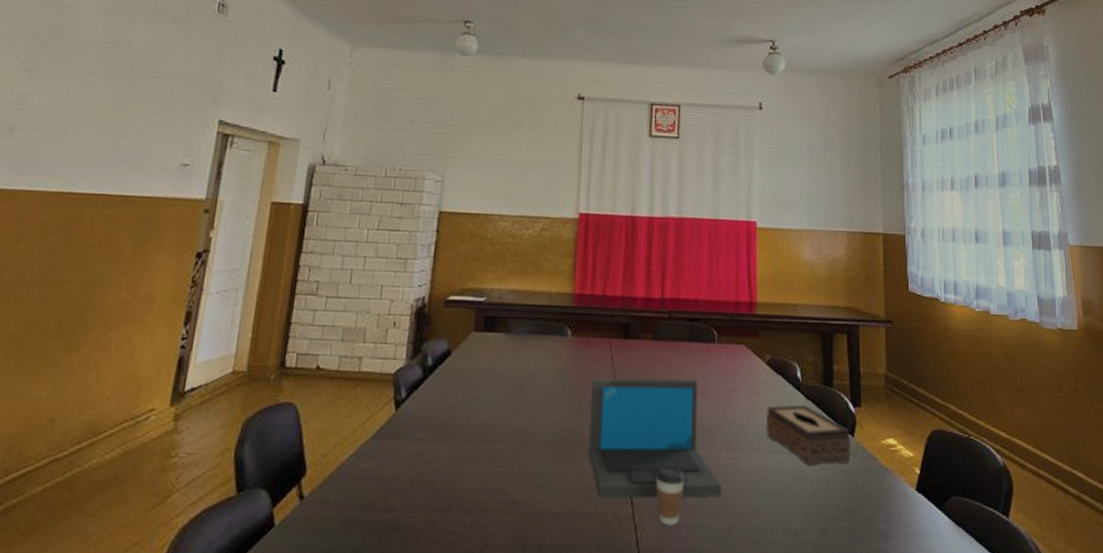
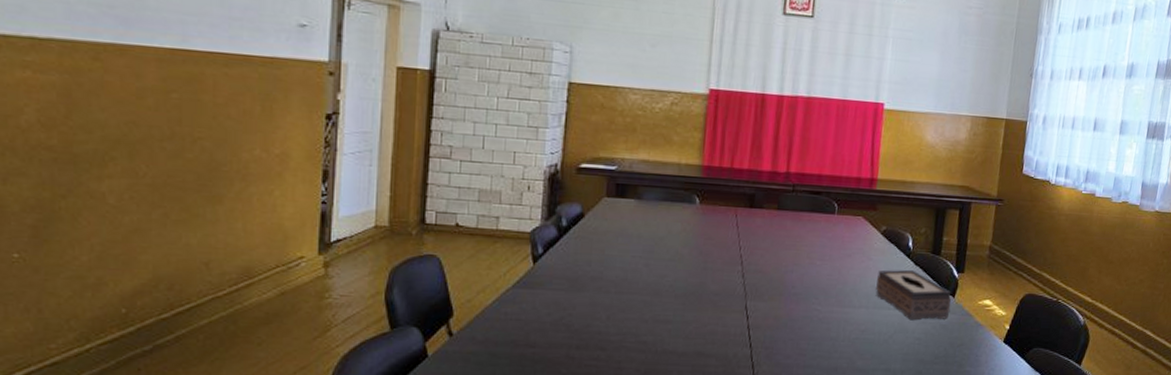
laptop: present [588,377,722,498] -> none [712,241,832,343]
coffee cup: present [655,464,684,526] -> none [772,316,799,365]

